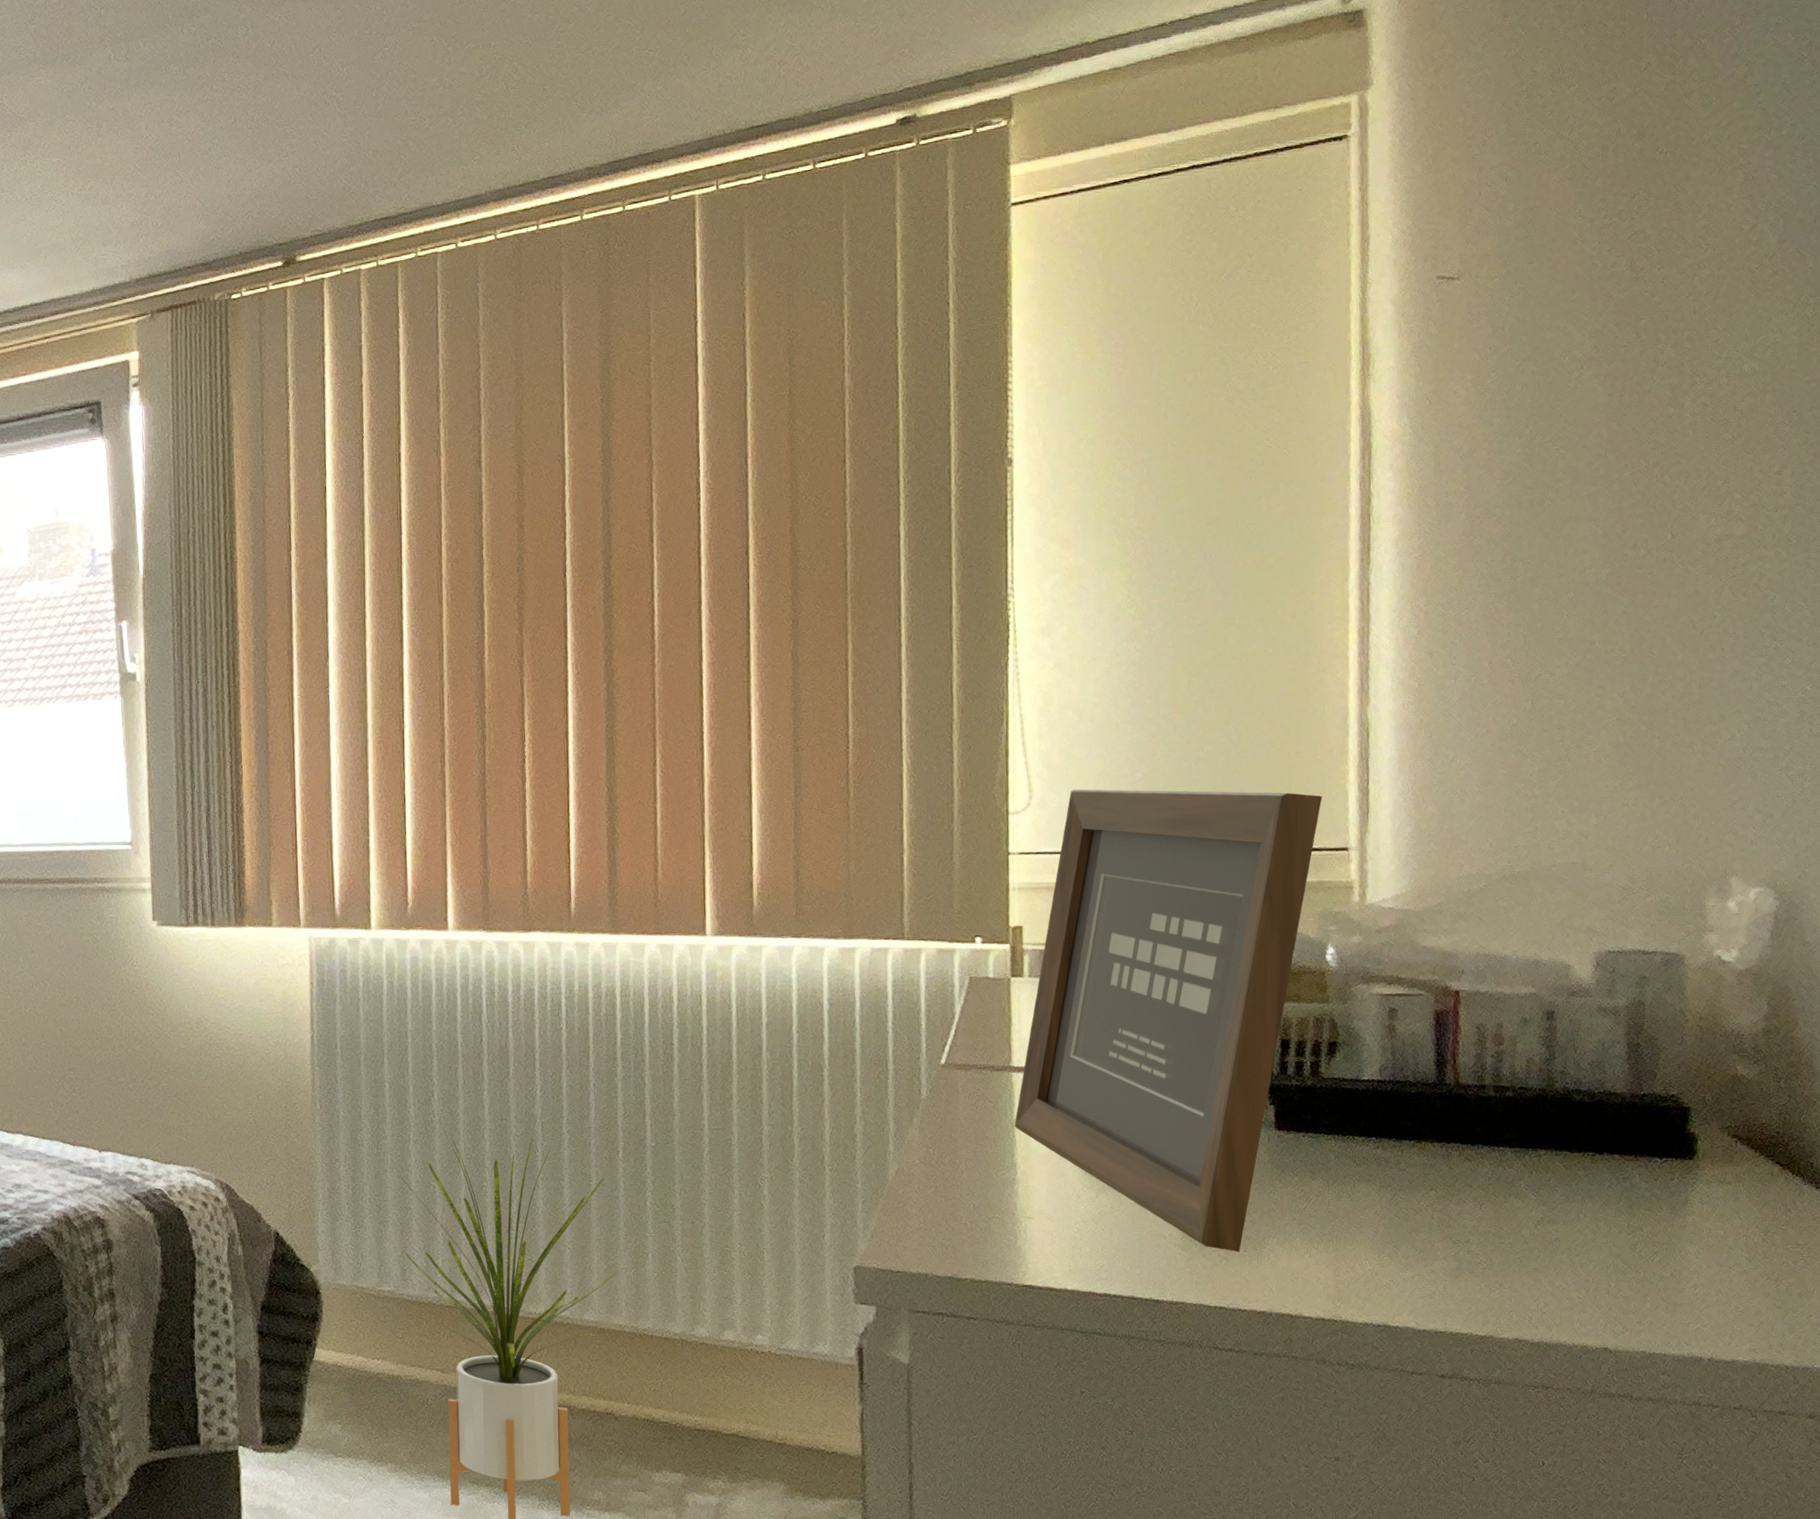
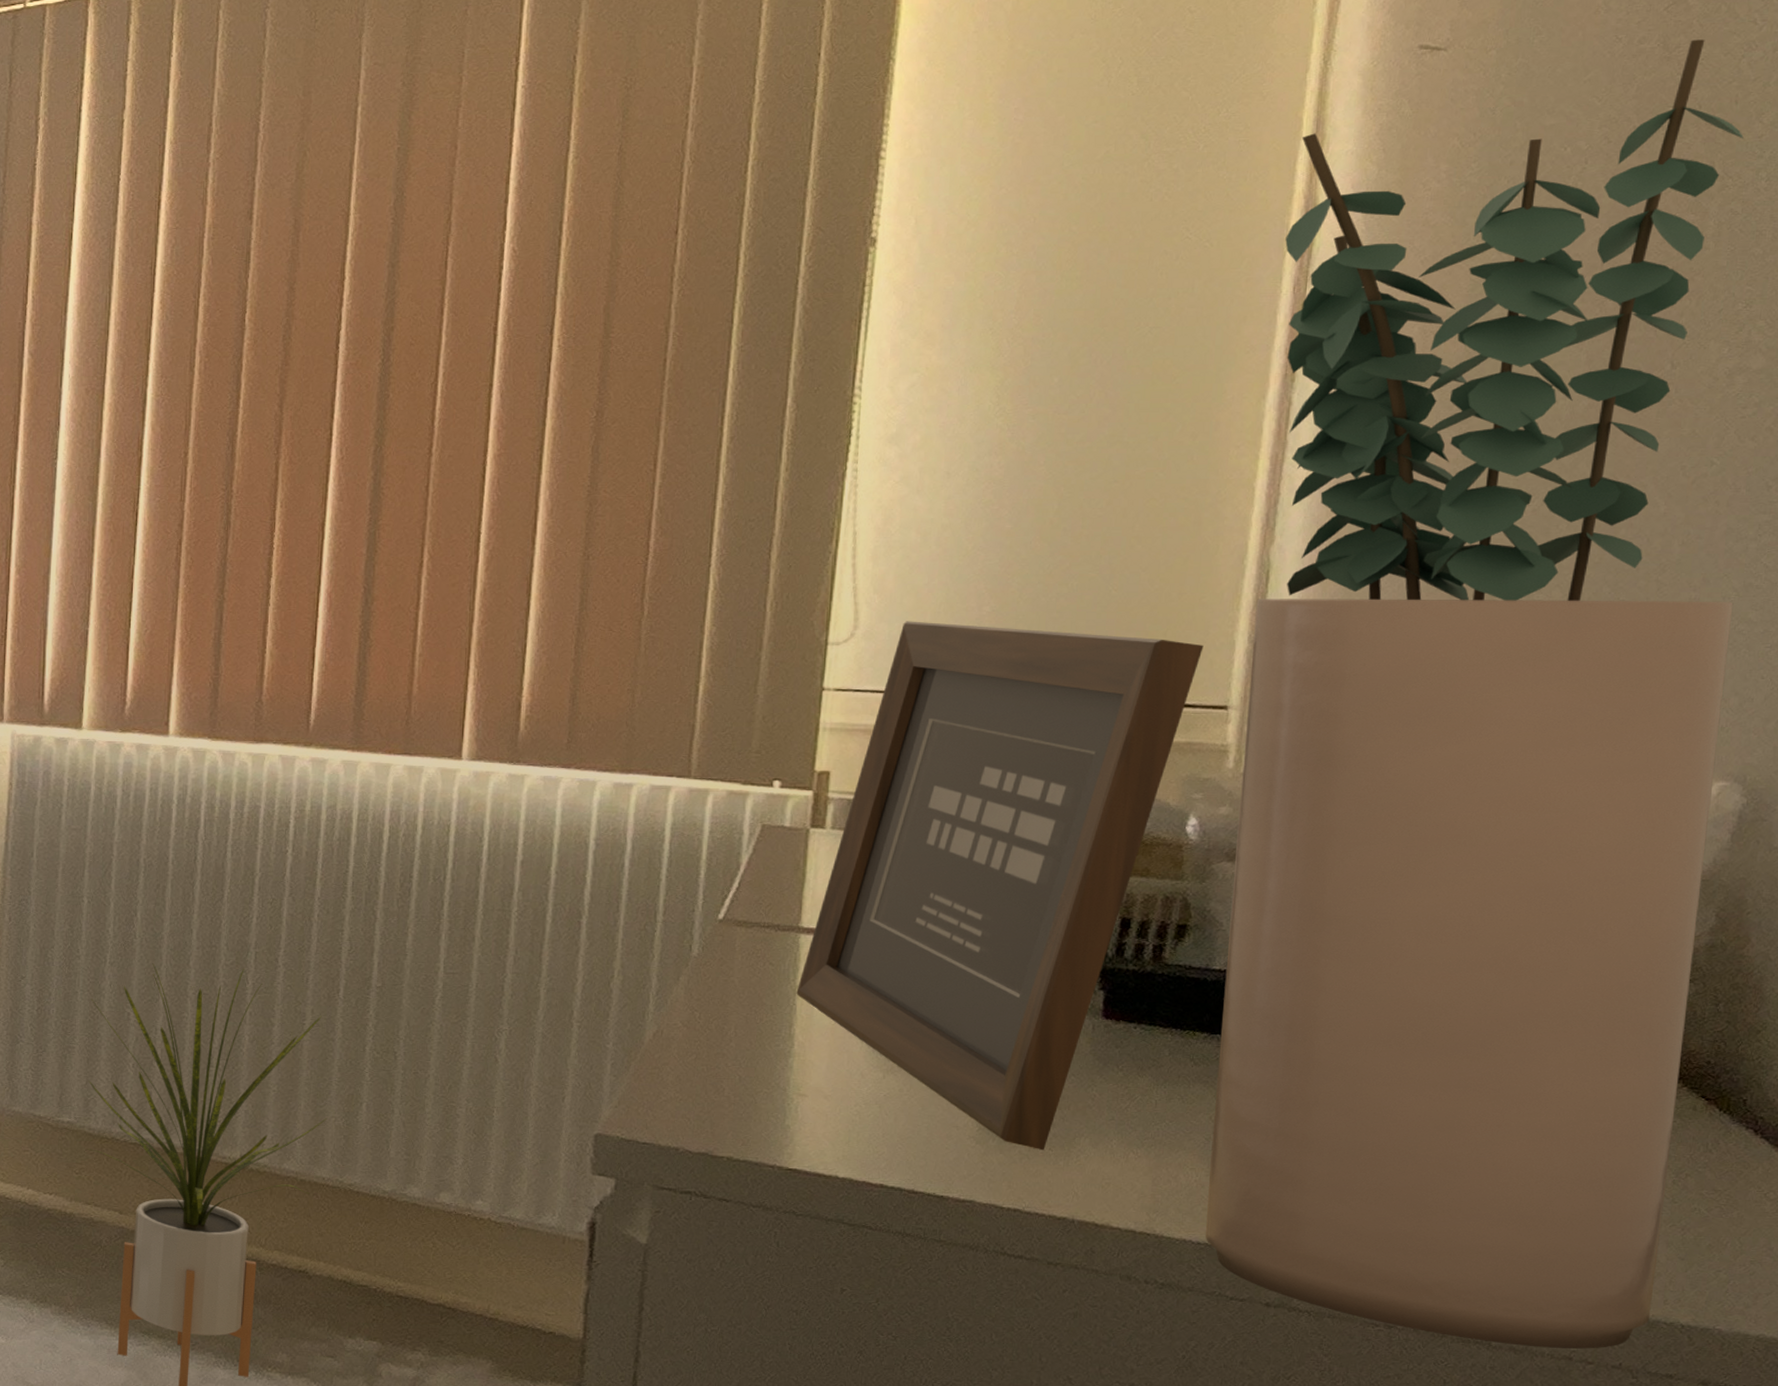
vase: none [1348,262,1760,1396] -> present [1205,39,1744,1349]

